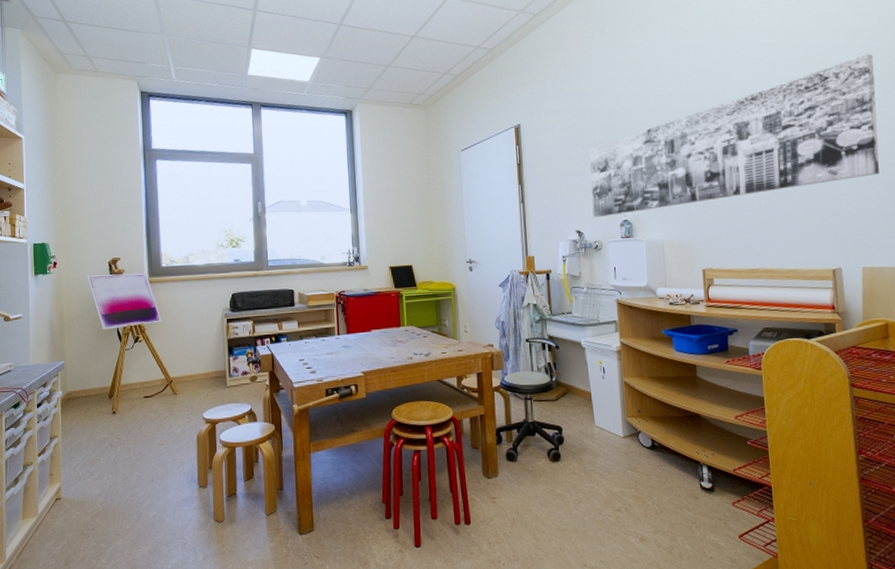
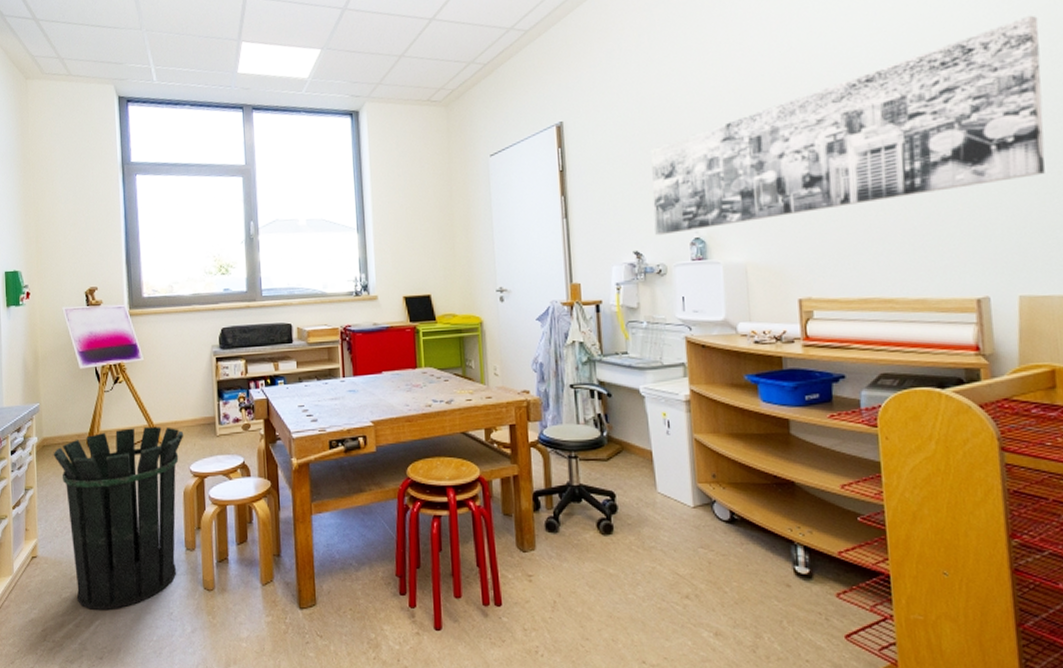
waste bin: none [77,380,198,544] -> present [53,427,184,611]

